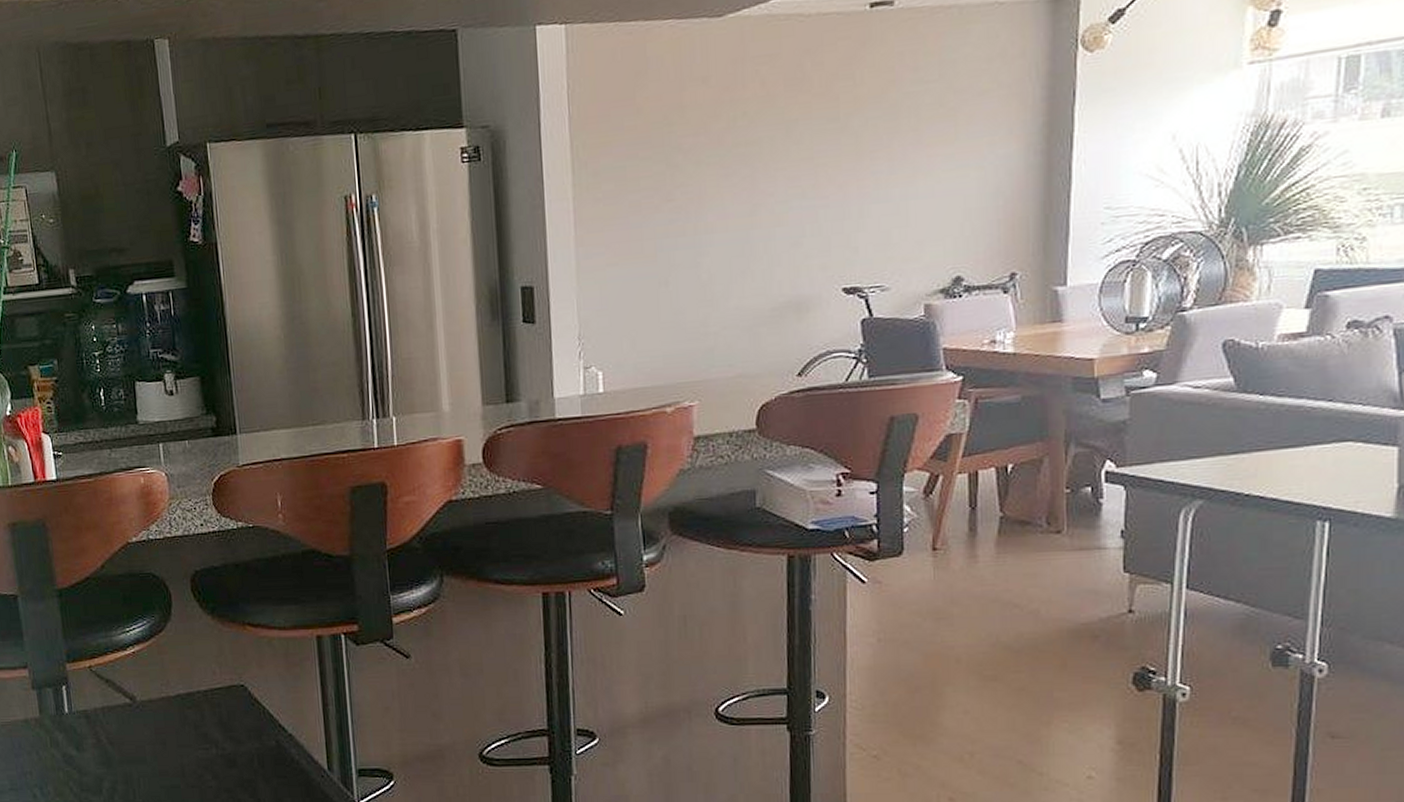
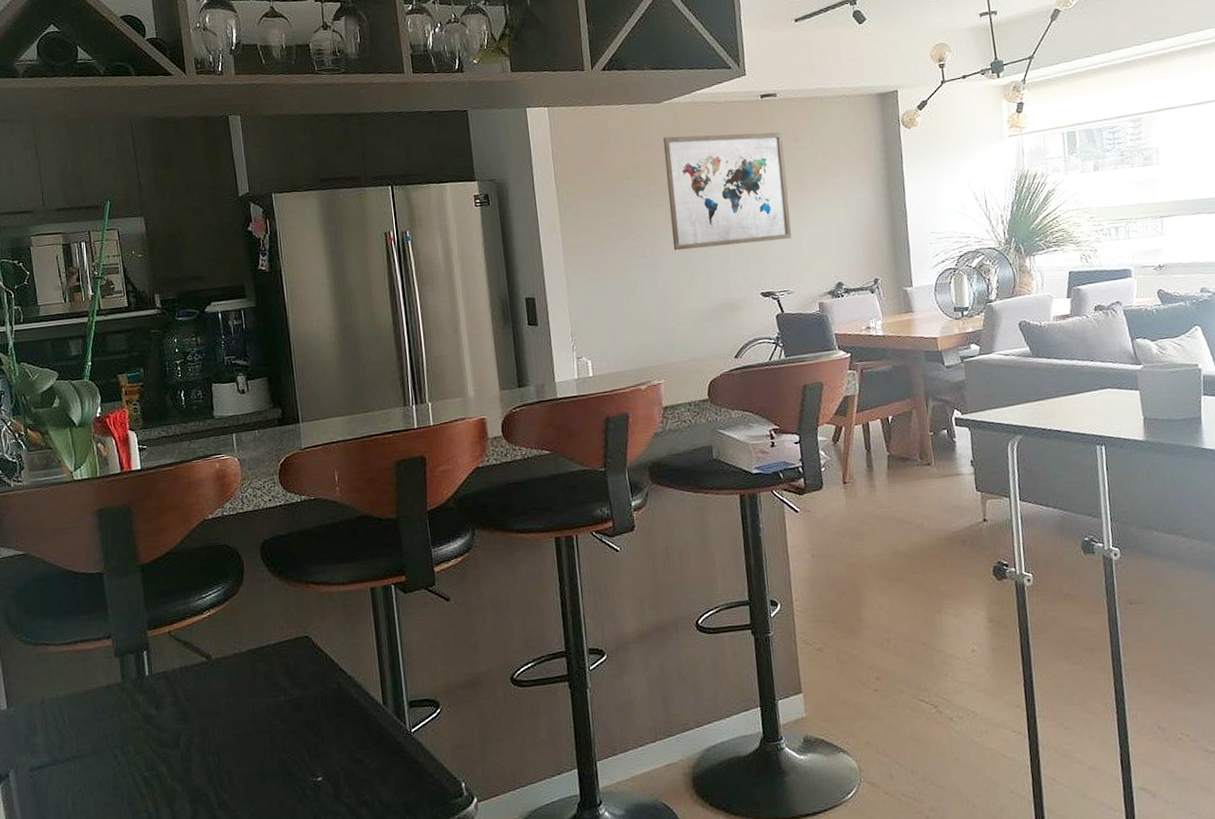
wall art: none [722,58,897,228] -> present [663,132,792,251]

